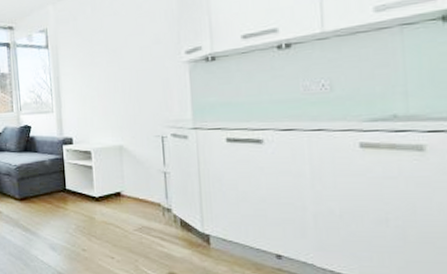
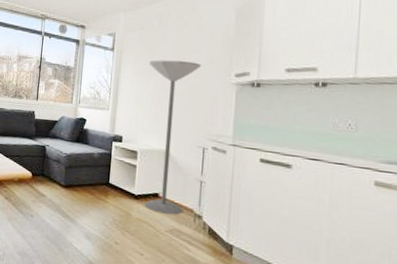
floor lamp: none [88,45,150,213] -> present [143,60,202,216]

